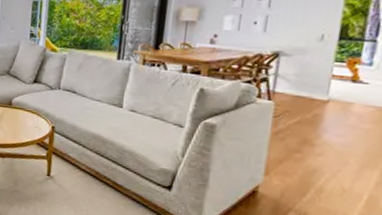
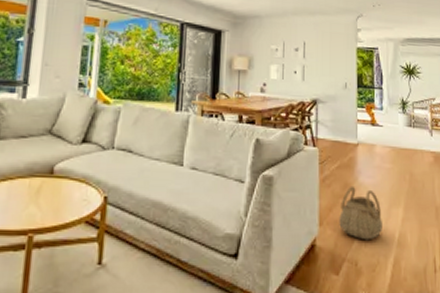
basket: none [289,142,349,197] -> present [339,185,384,241]

